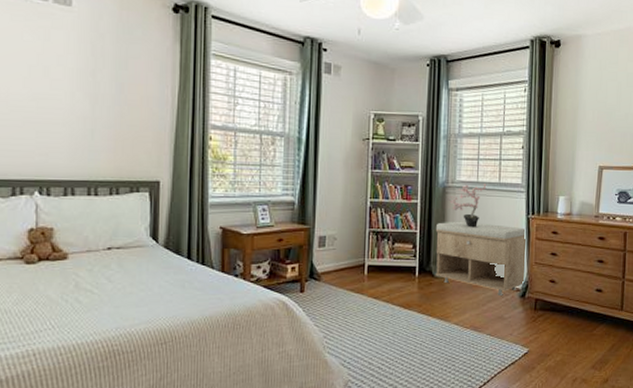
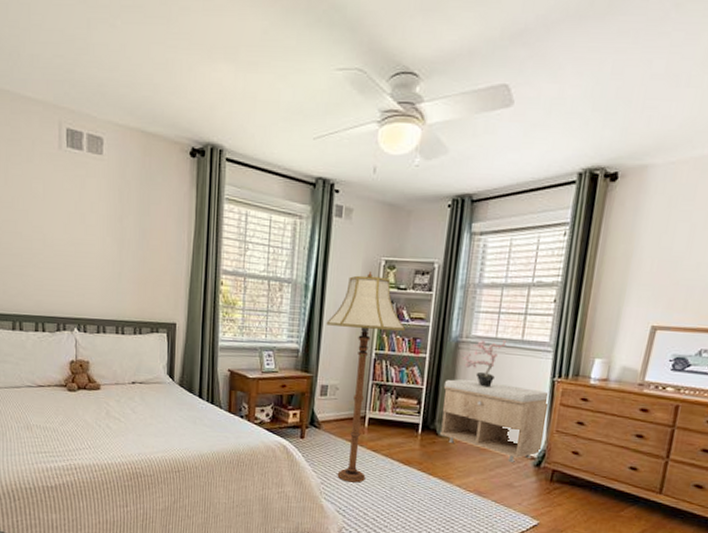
floor lamp: none [321,124,398,333] -> present [326,271,406,483]

